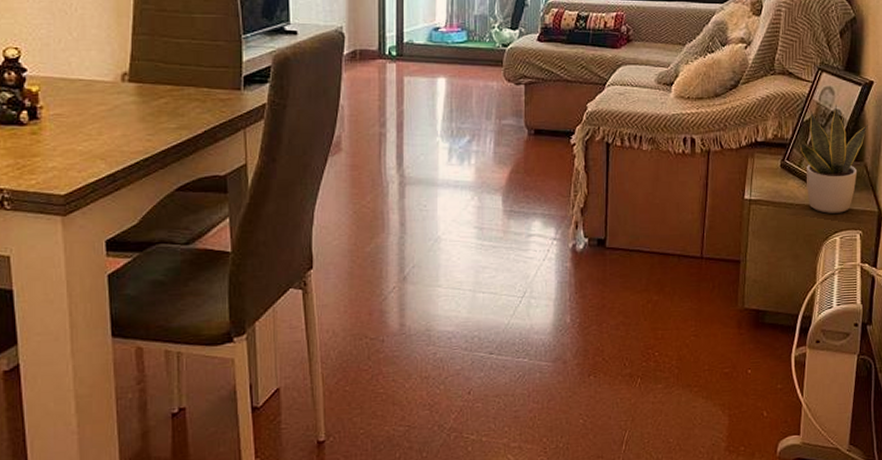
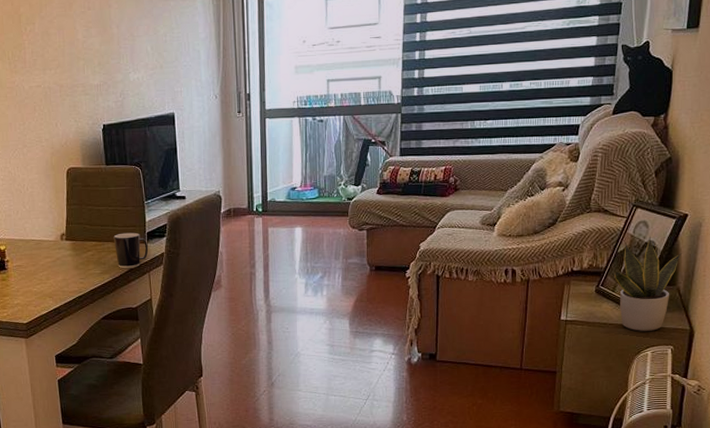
mug: none [196,75,245,123] -> present [113,232,149,269]

